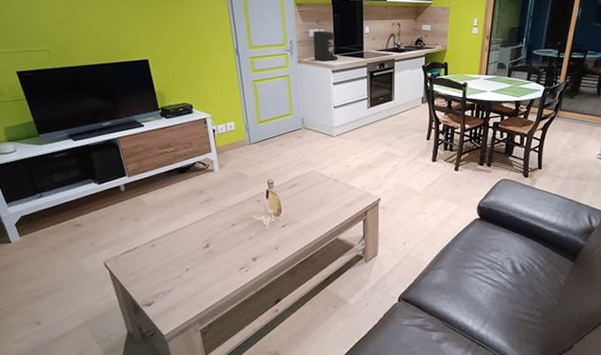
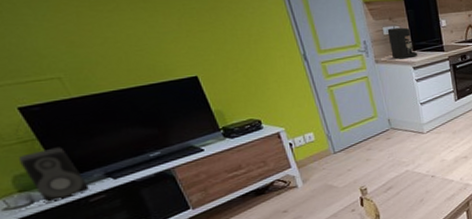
speaker: none [12,108,55,153] -> present [19,147,89,203]

